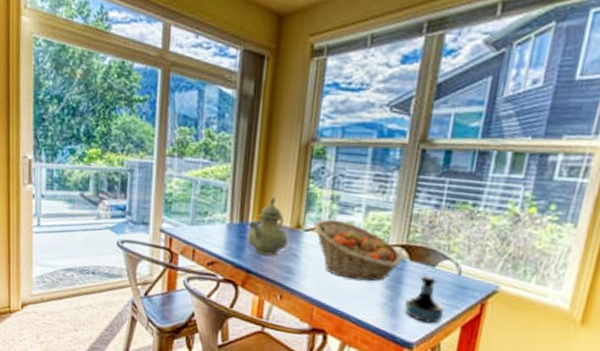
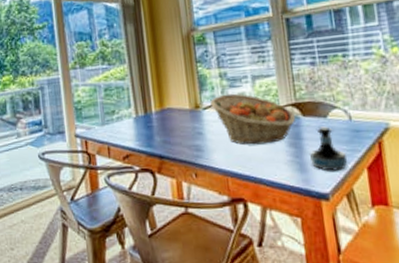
teapot: present [247,196,288,256] -> none [153,84,191,139]

